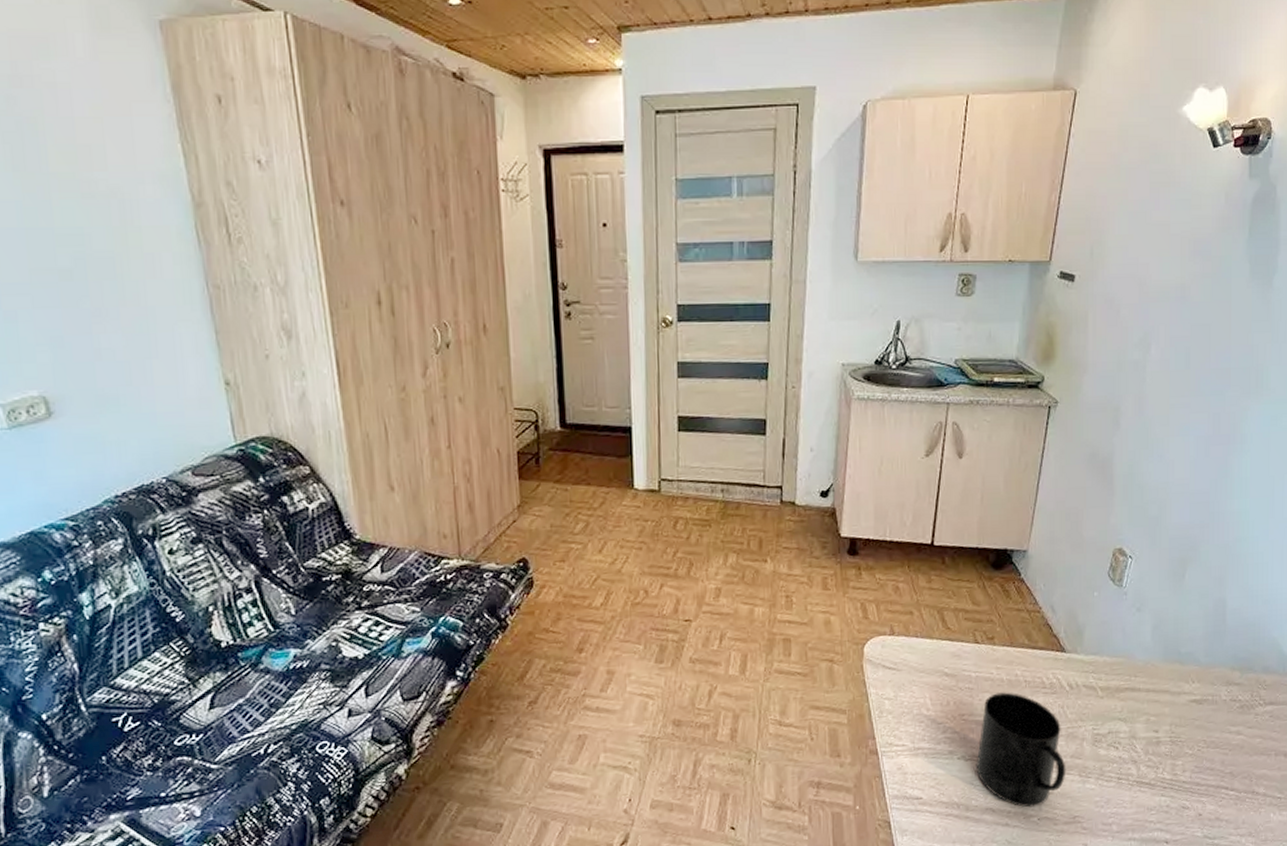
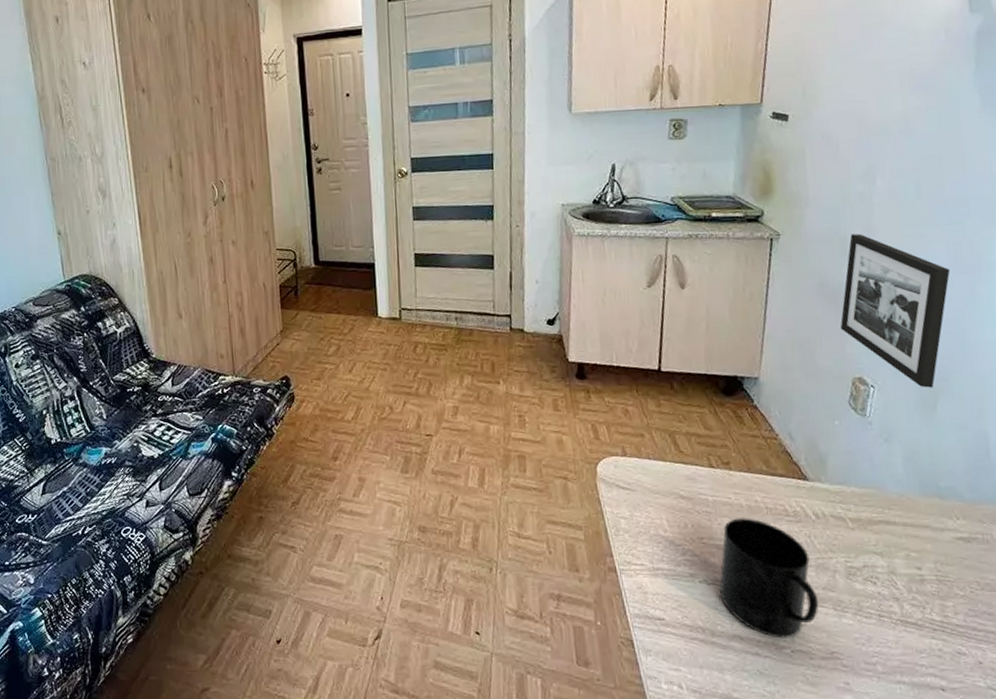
picture frame: none [1107,403,1209,558] -> present [840,234,951,388]

